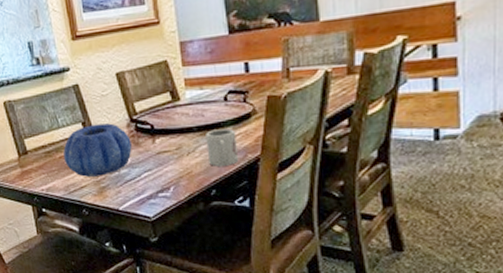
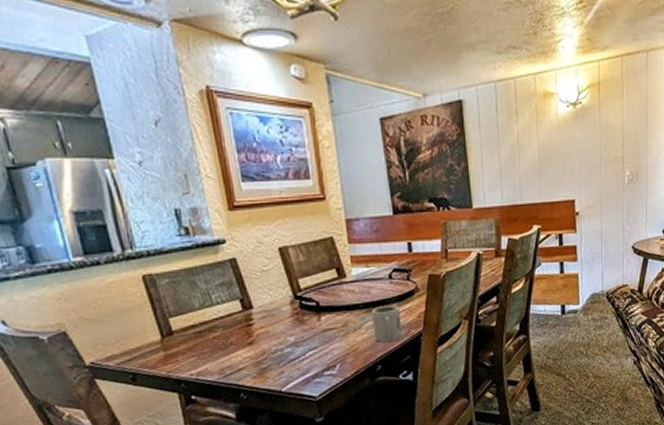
decorative bowl: present [63,123,132,177] -> none [218,300,296,358]

